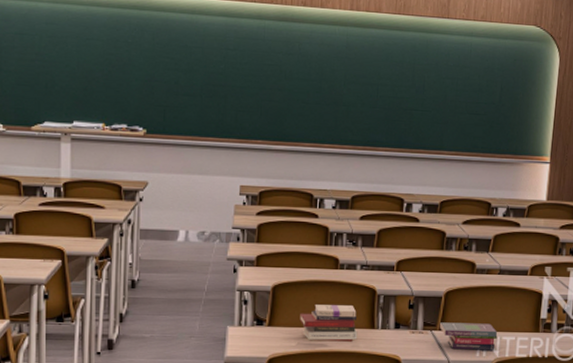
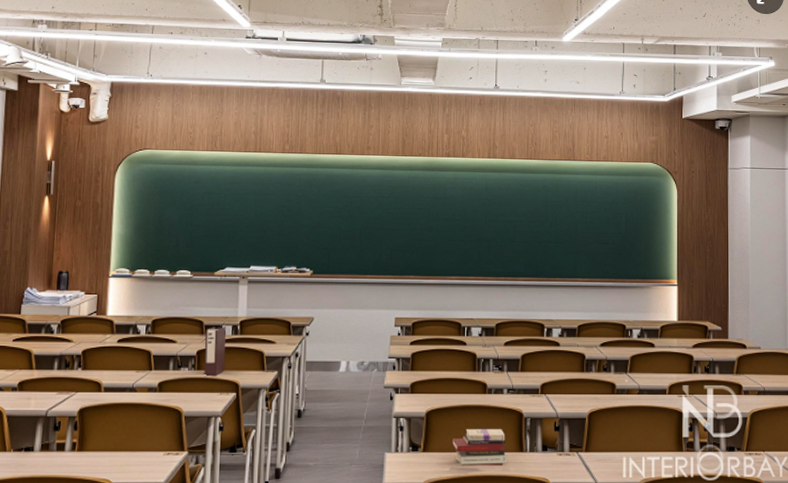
binder: none [23,187,48,242] -> present [204,327,226,377]
books: present [439,322,498,351] -> none [585,444,642,471]

